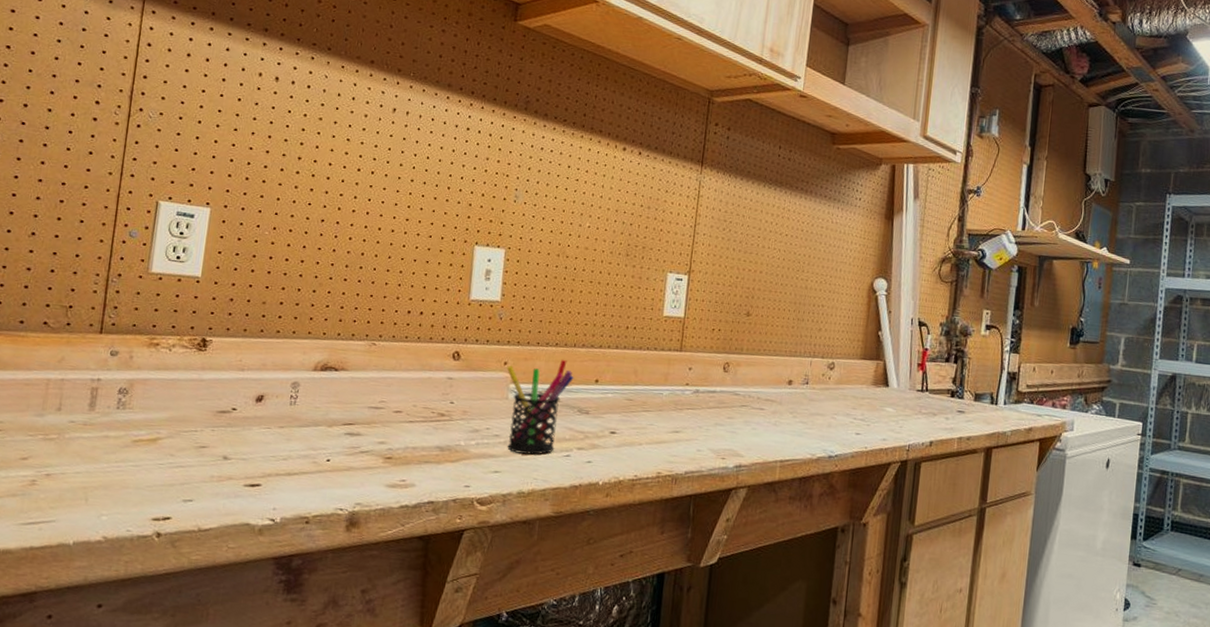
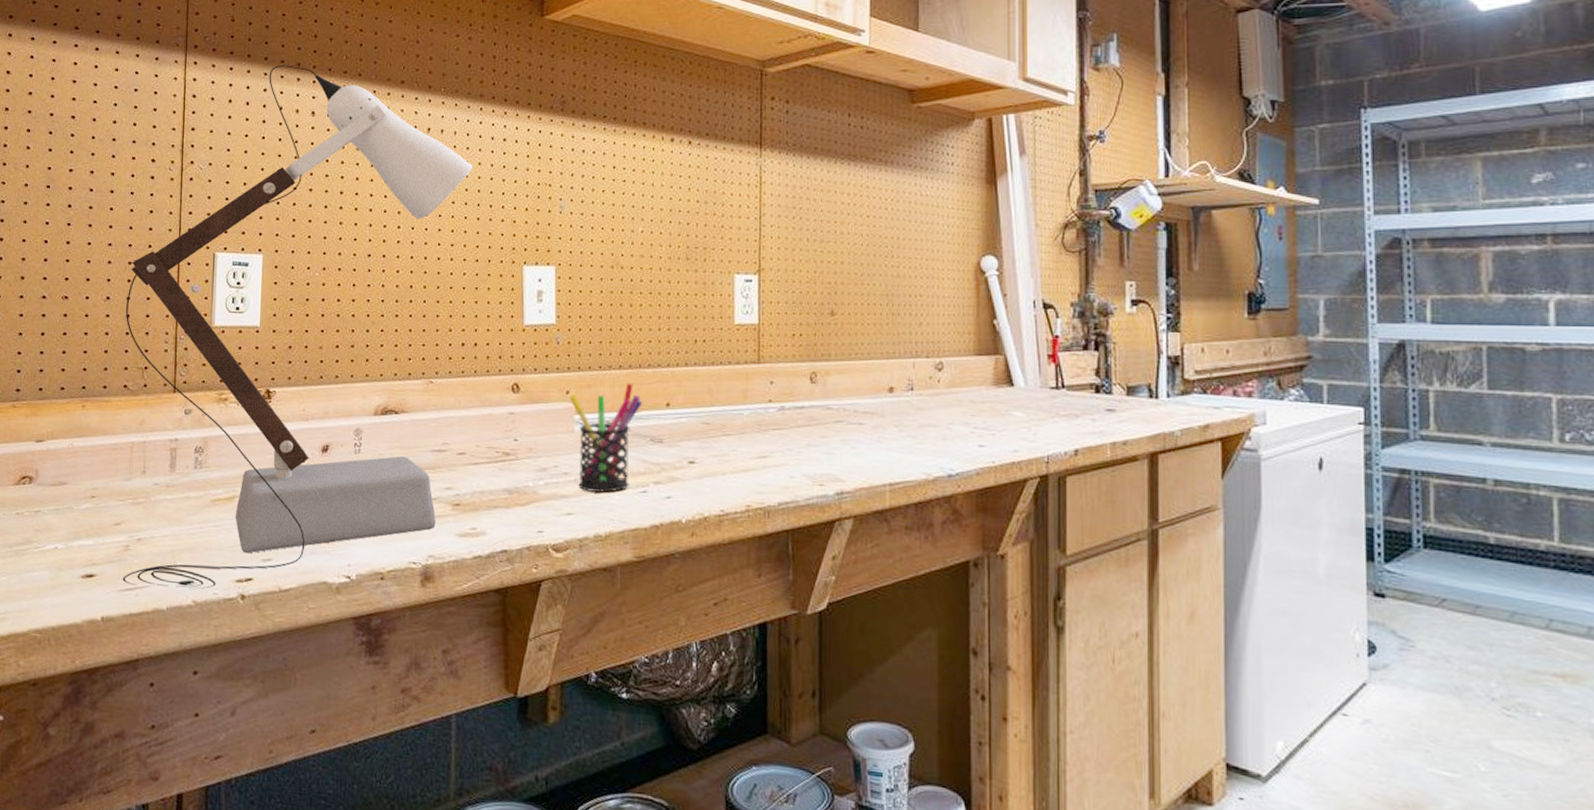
desk lamp: none [25,27,435,526] -> present [122,65,473,590]

